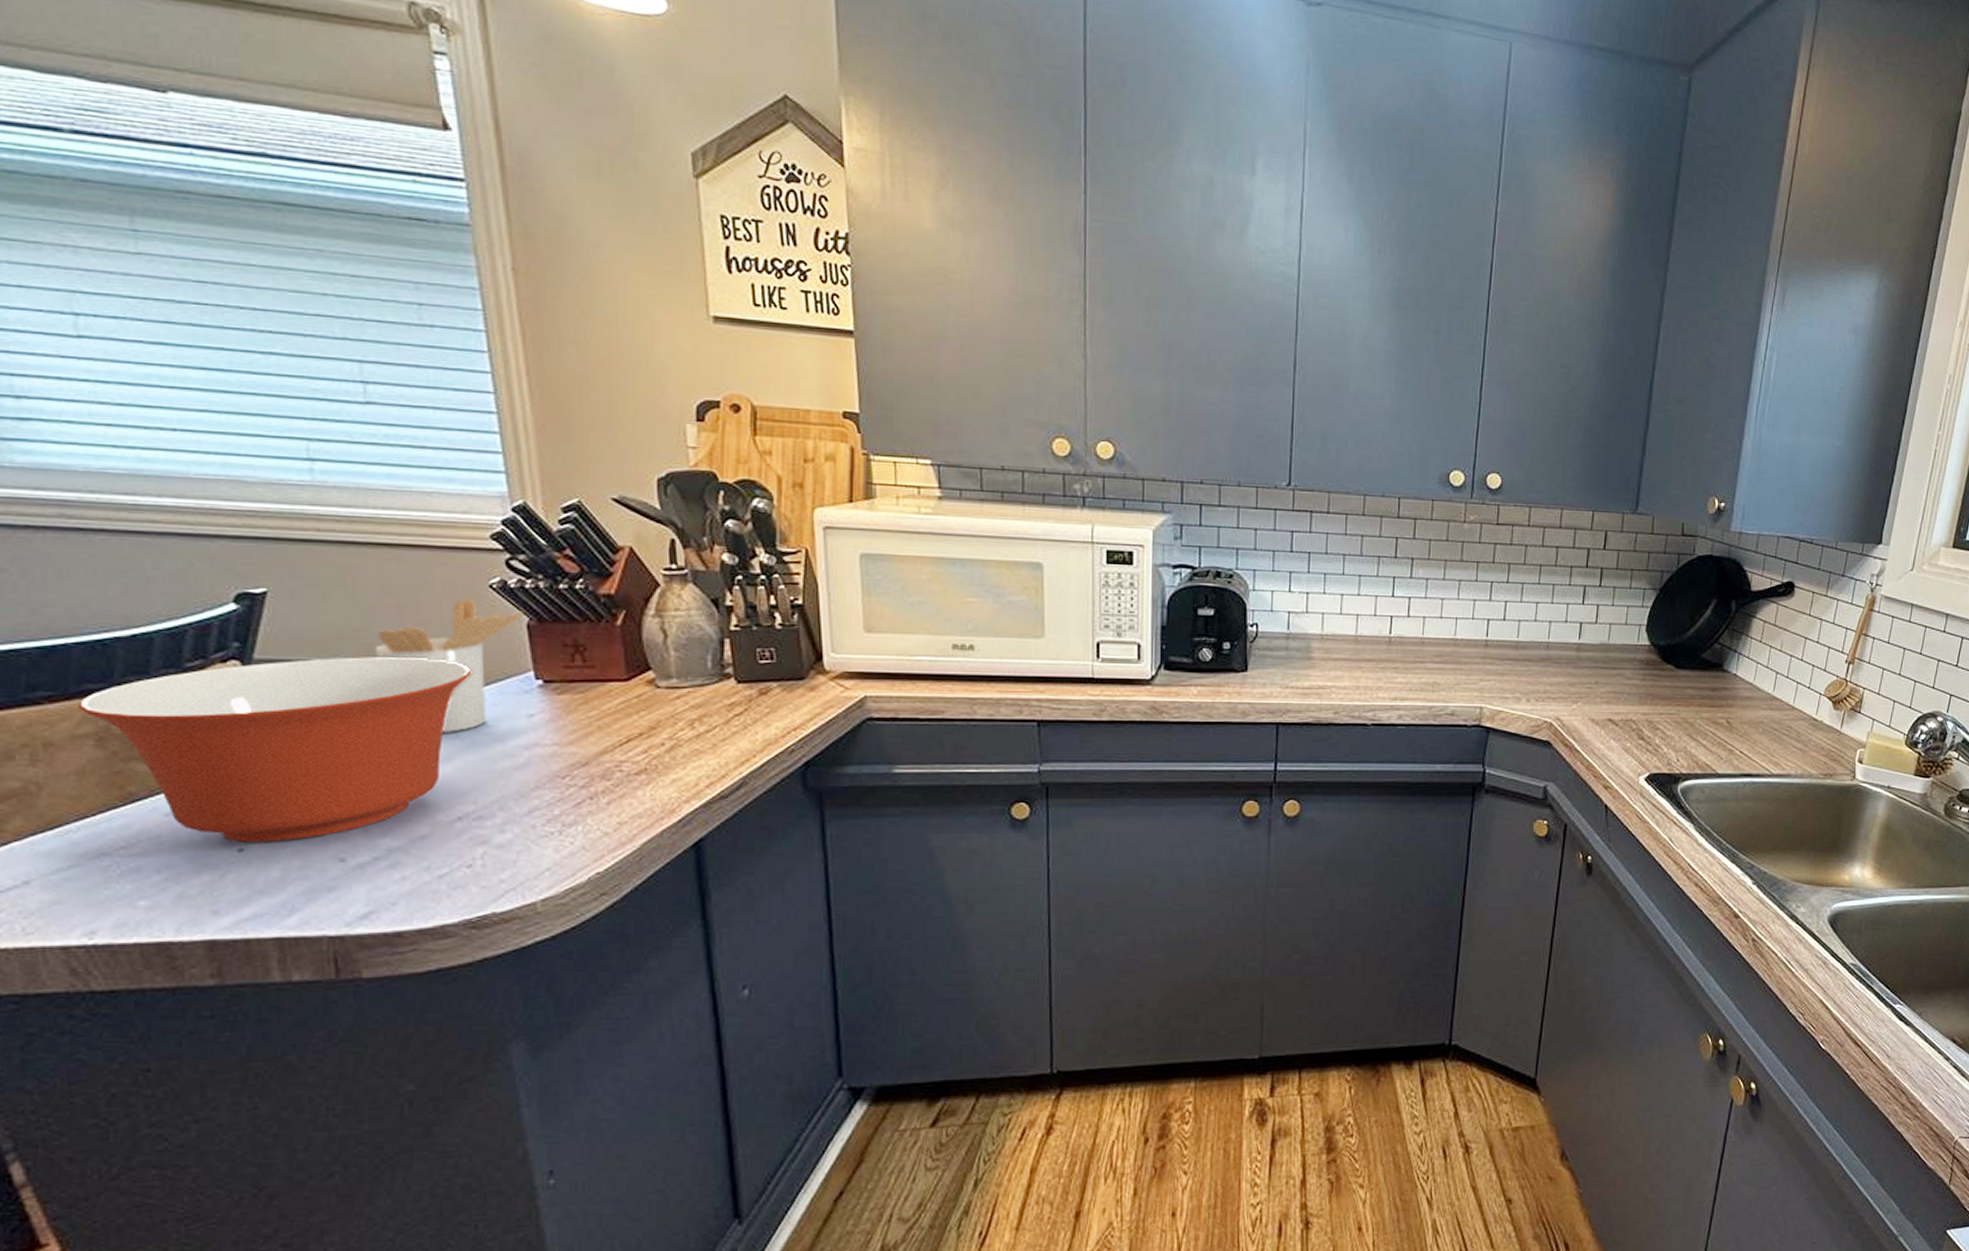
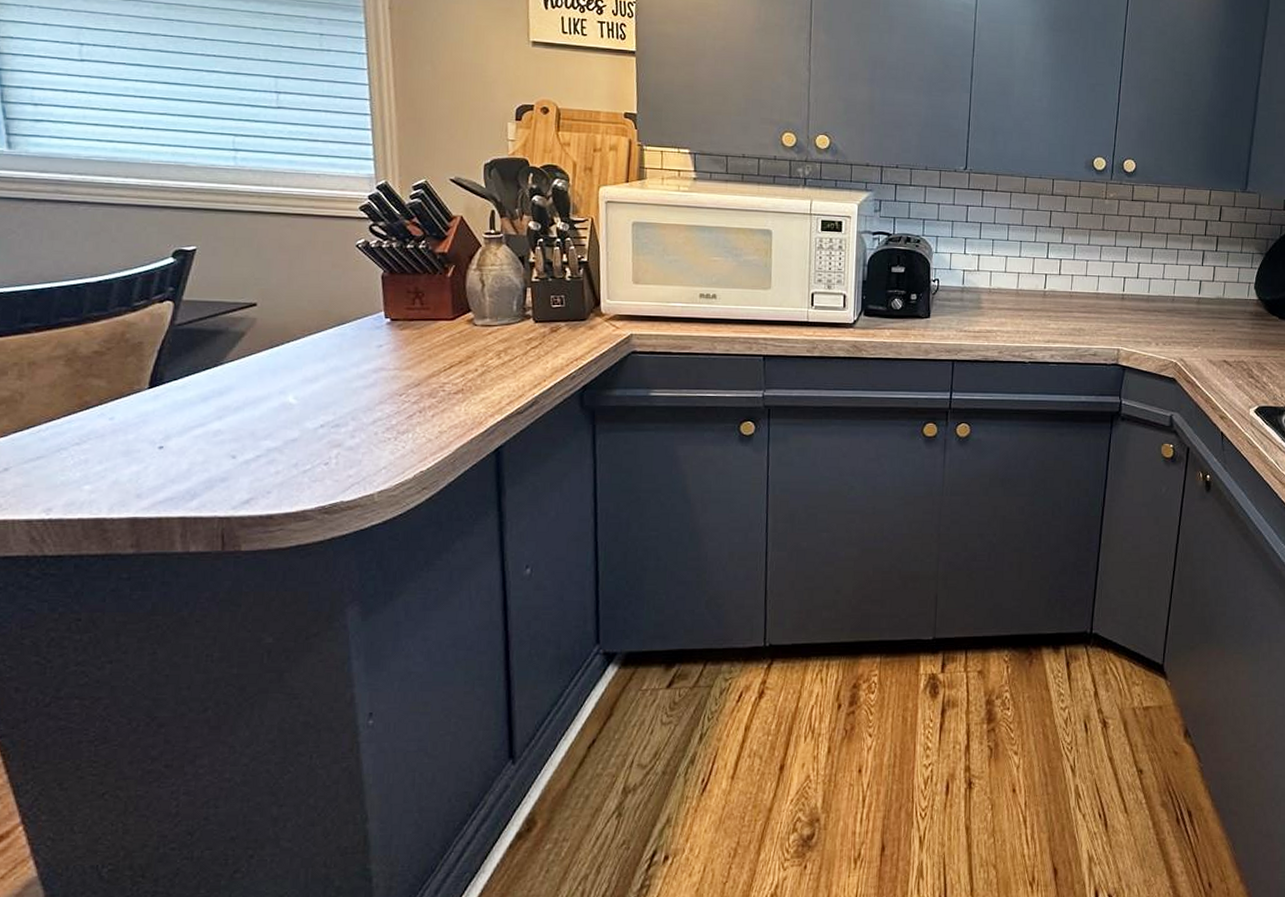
mixing bowl: present [78,657,472,842] -> none [55,299,339,442]
utensil holder: present [375,598,524,733] -> none [269,255,380,359]

